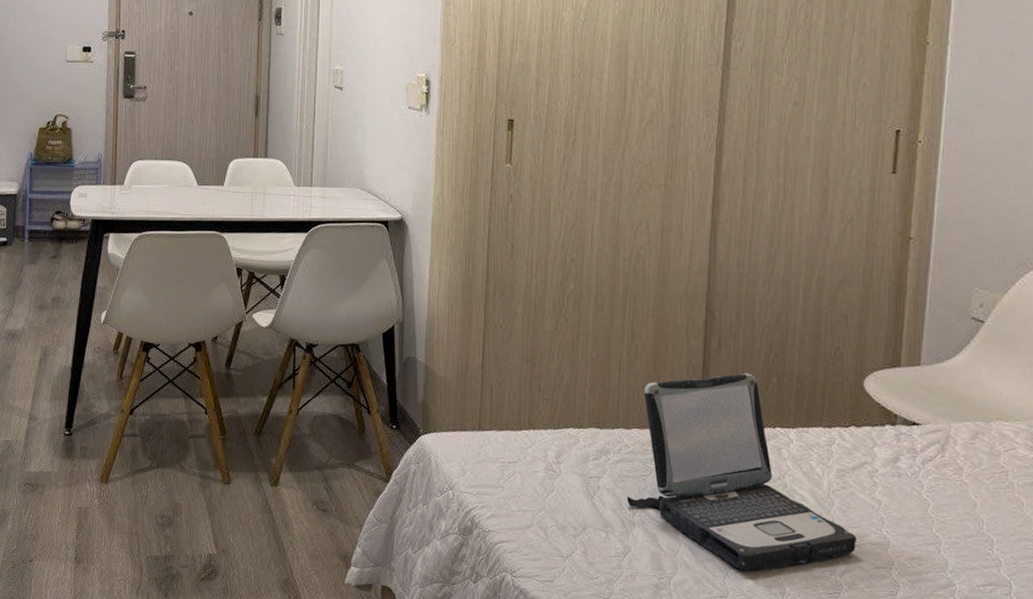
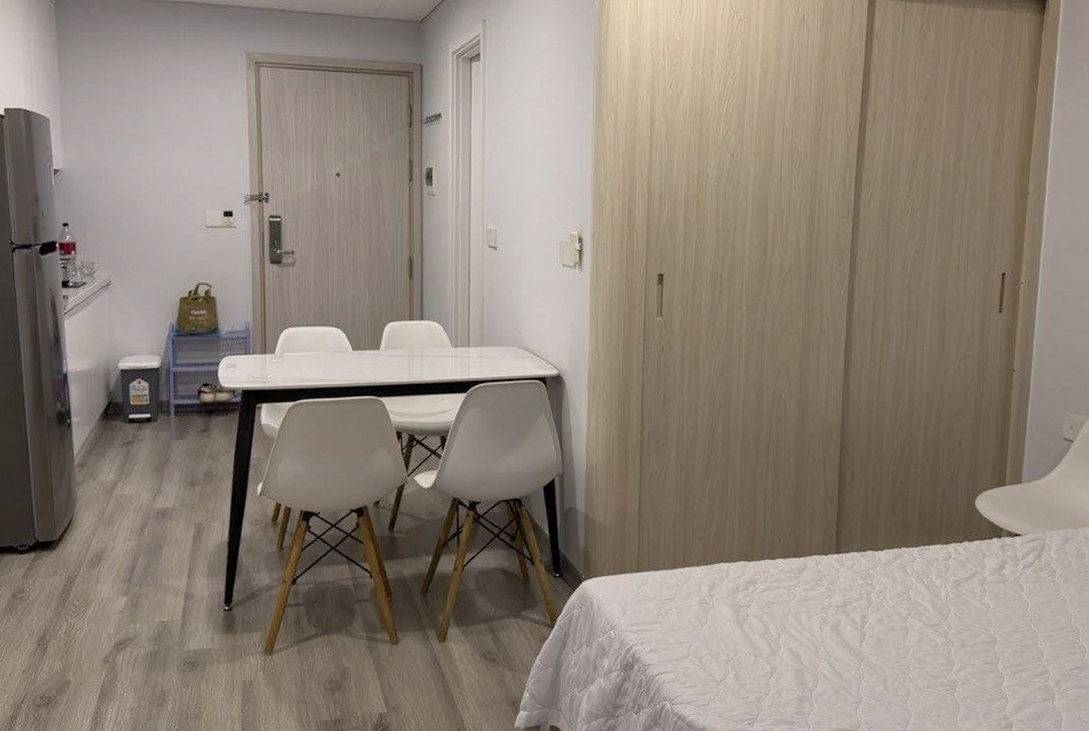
laptop: present [627,373,856,571] -> none [773,500,969,678]

